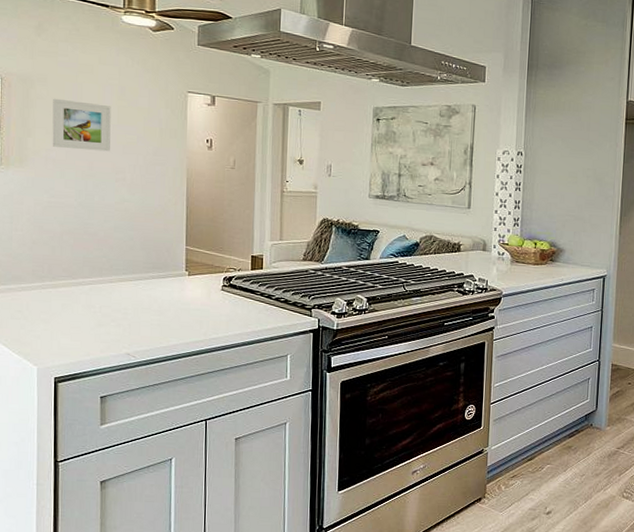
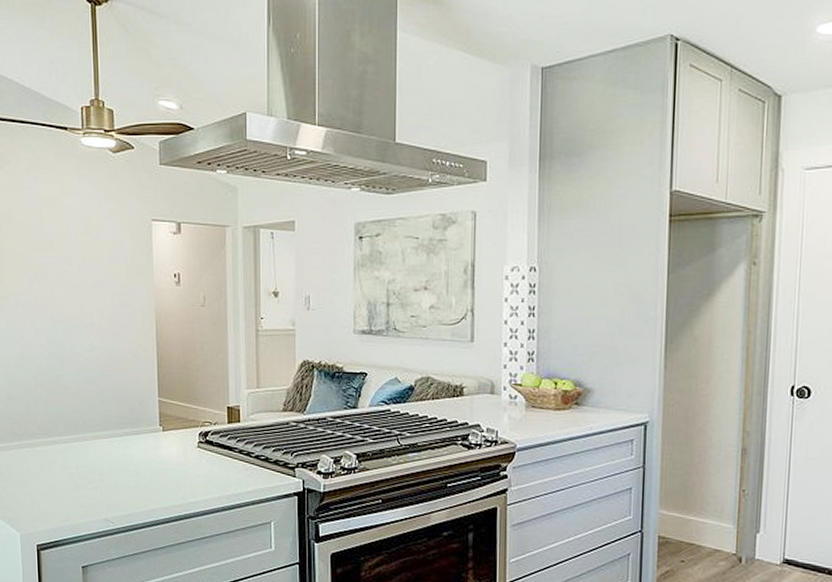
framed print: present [52,98,111,152] -> none [19,237,77,294]

